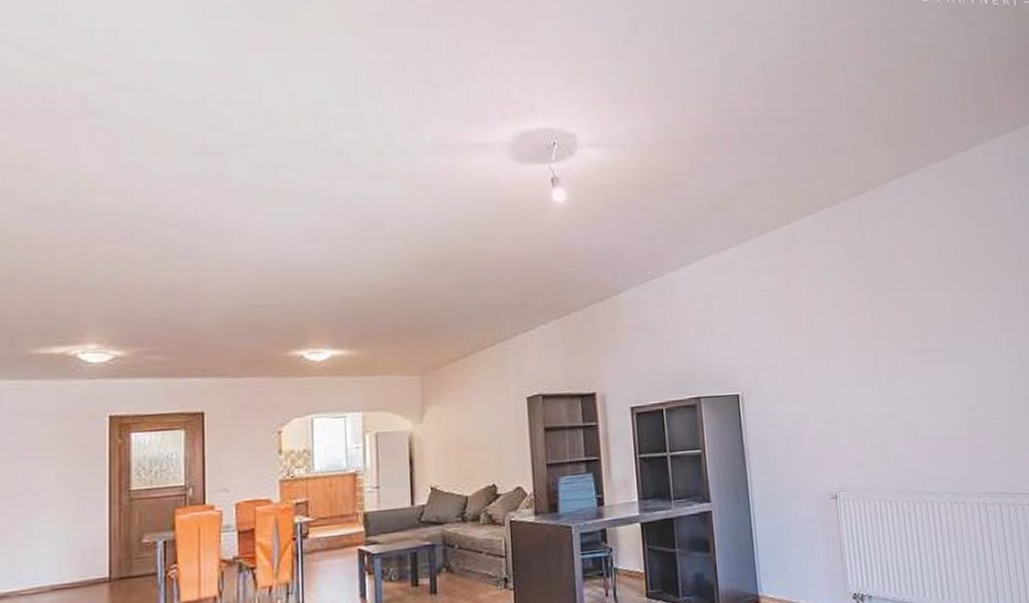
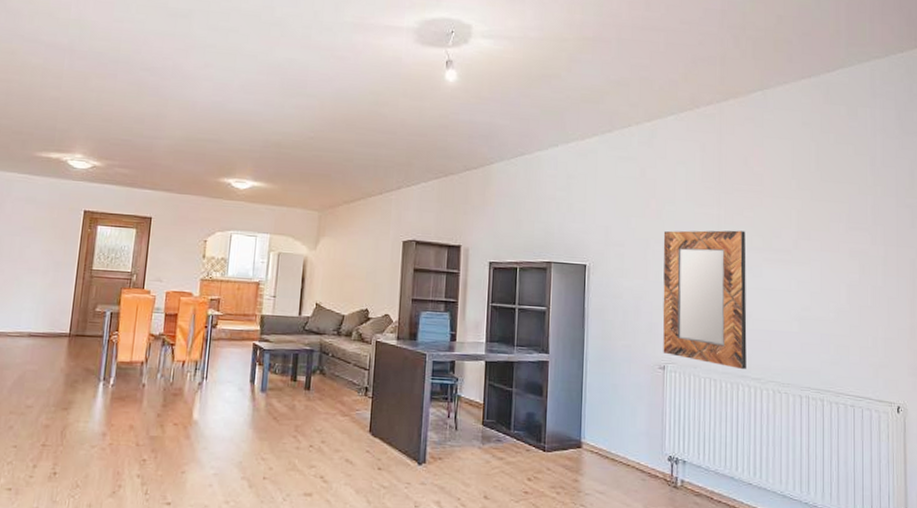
home mirror: none [817,333,921,486] -> present [663,230,747,370]

